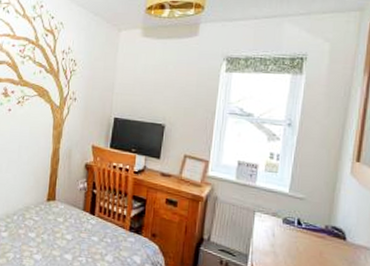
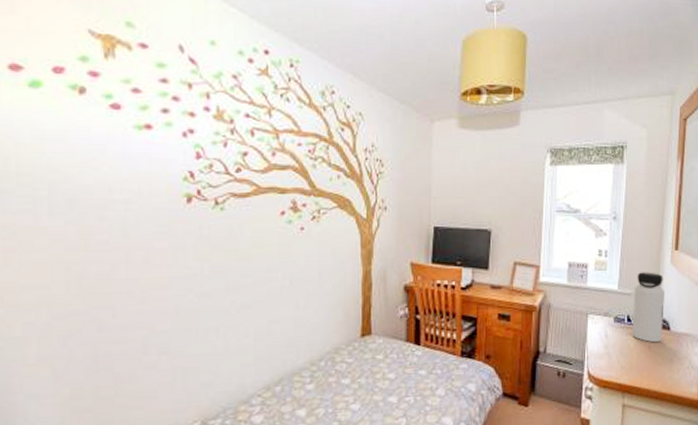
water bottle: none [302,179,342,251] -> present [632,272,664,343]

